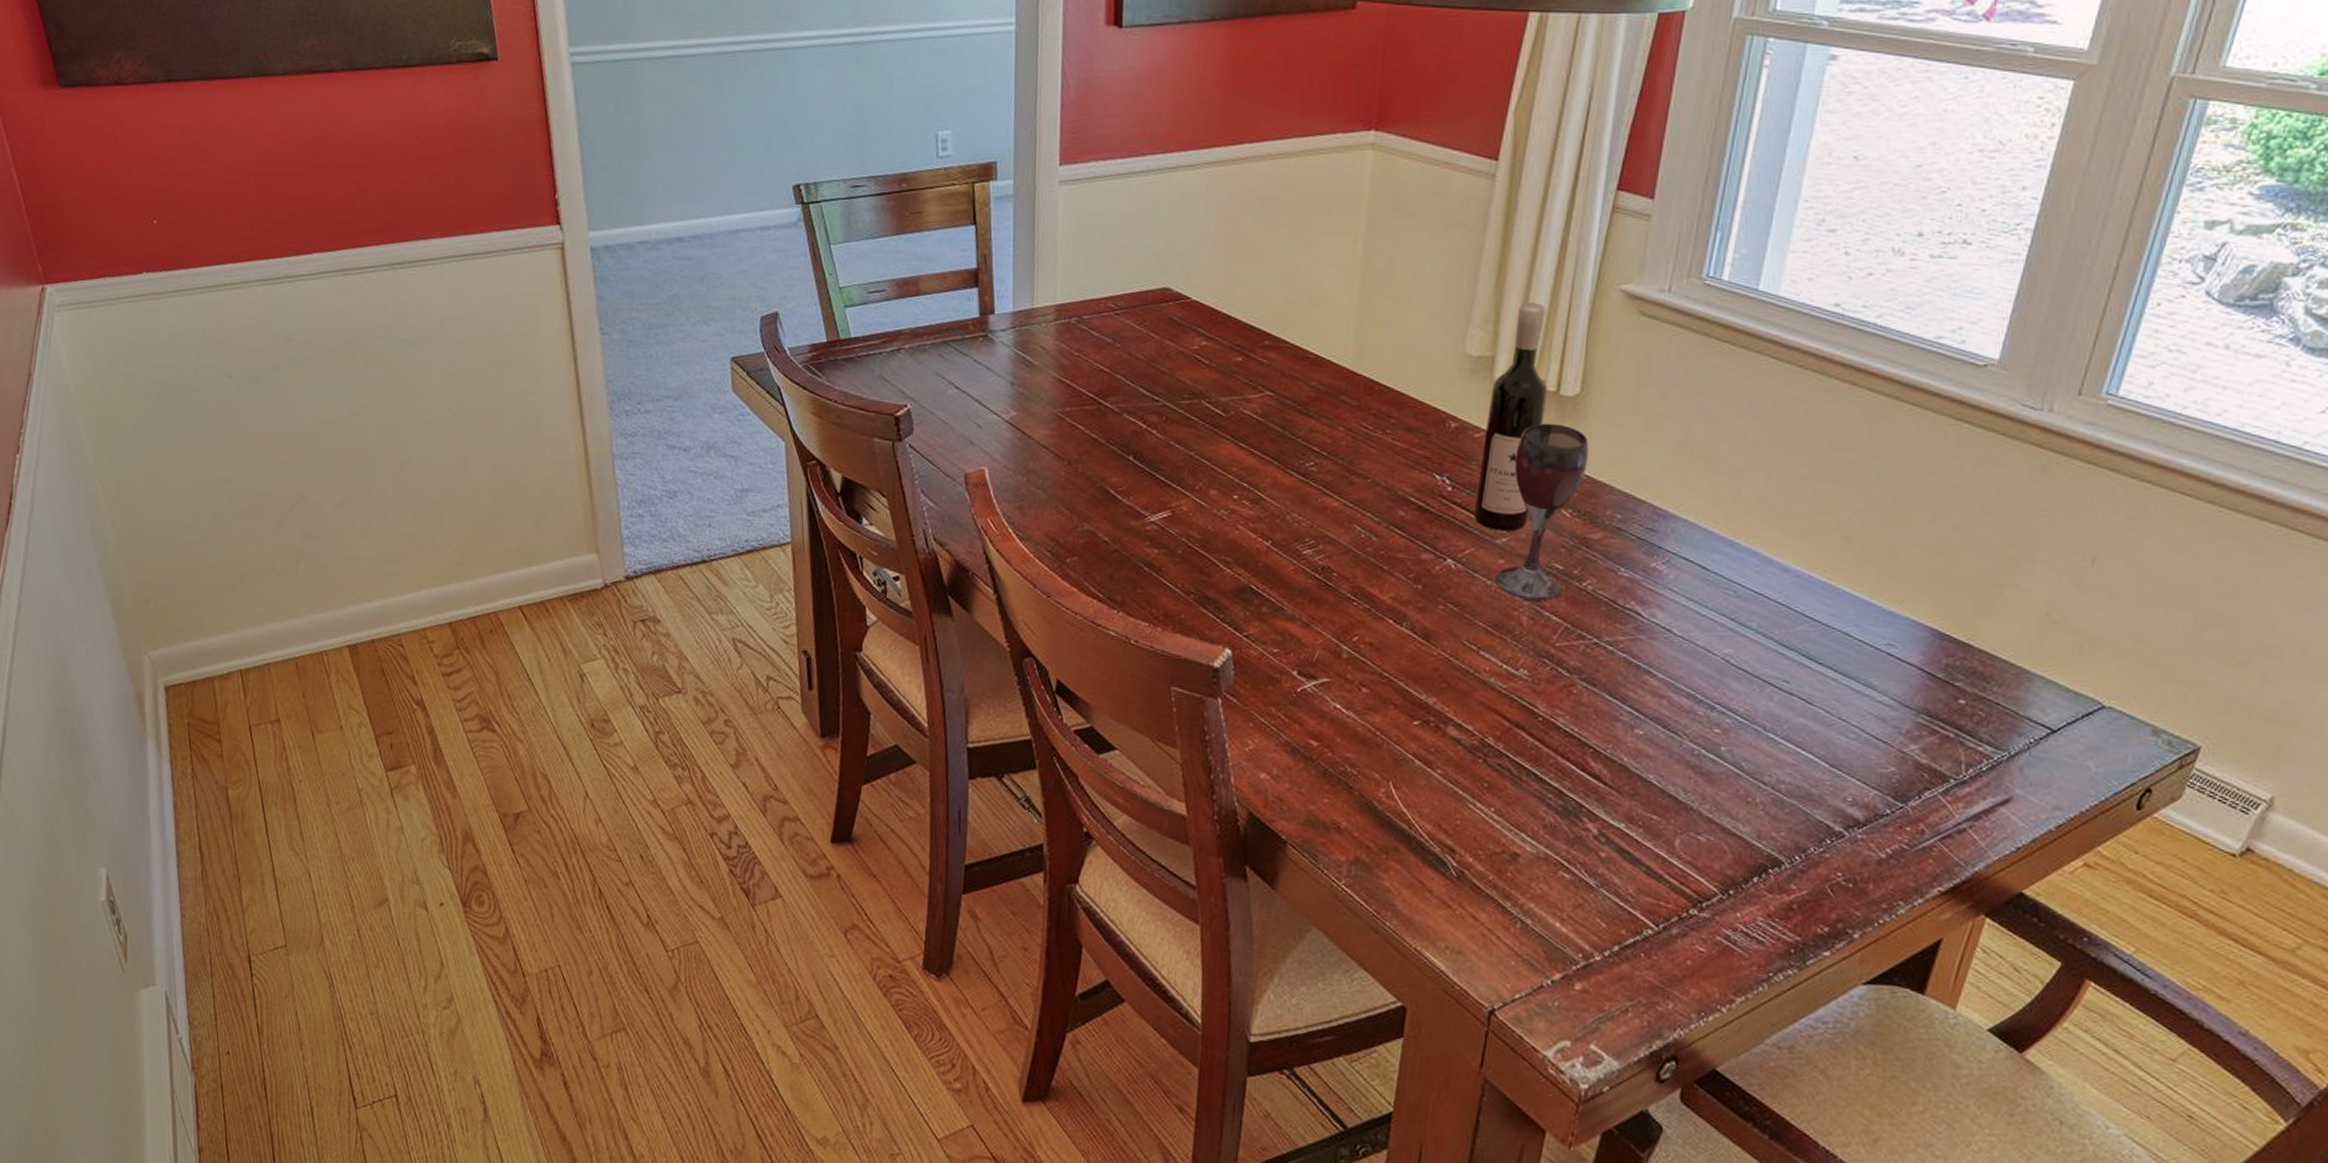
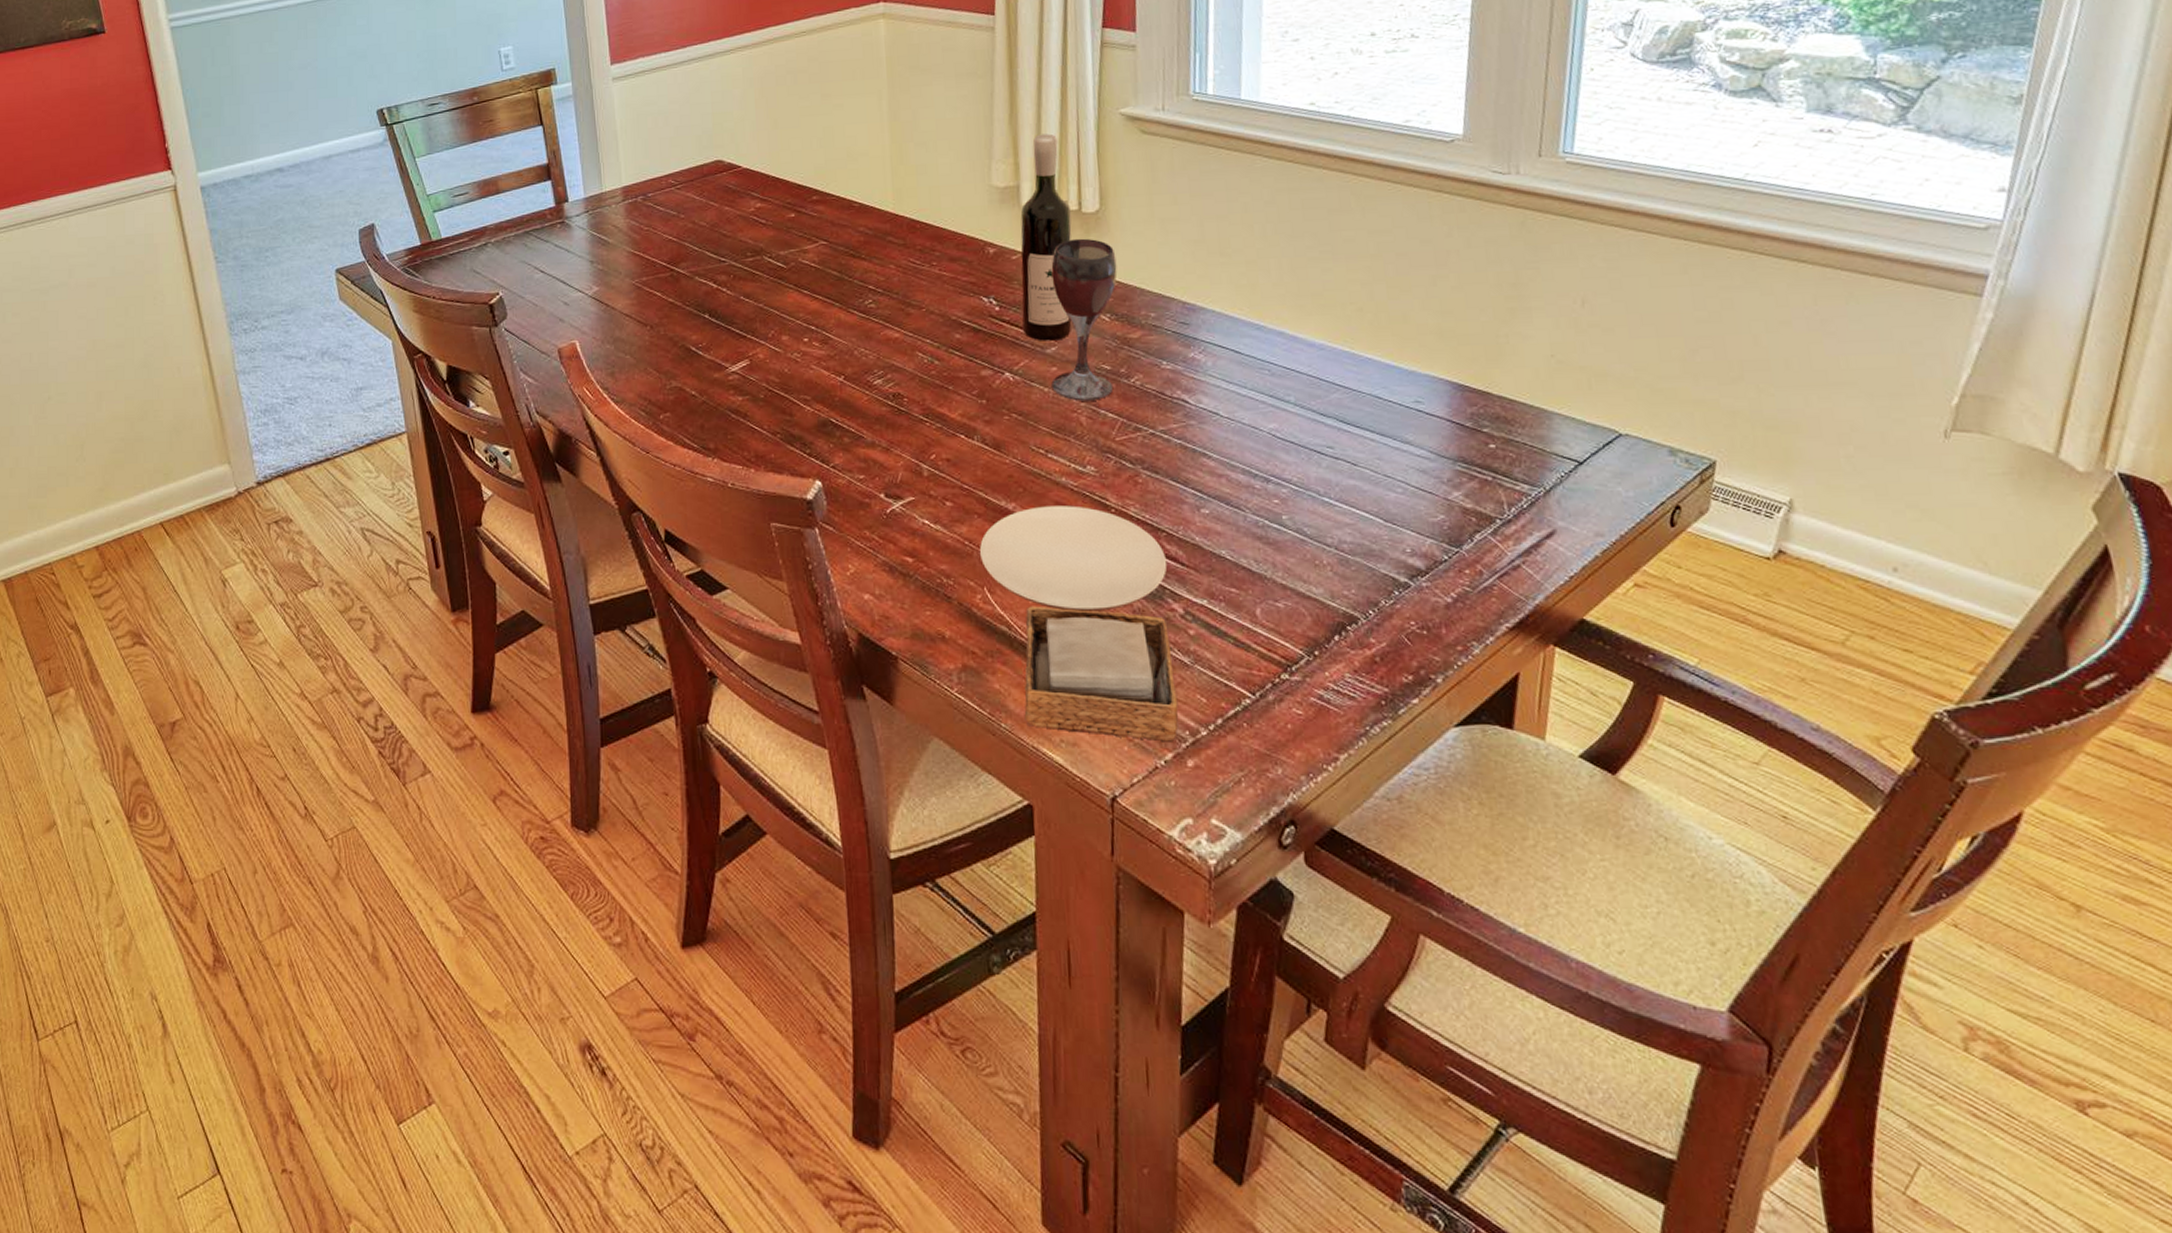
plate: none [1390,705,1589,822] -> present [979,505,1168,611]
napkin holder: none [1411,806,1579,963] -> present [1024,606,1179,742]

